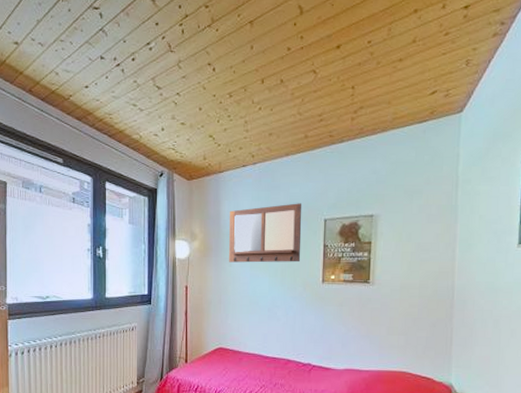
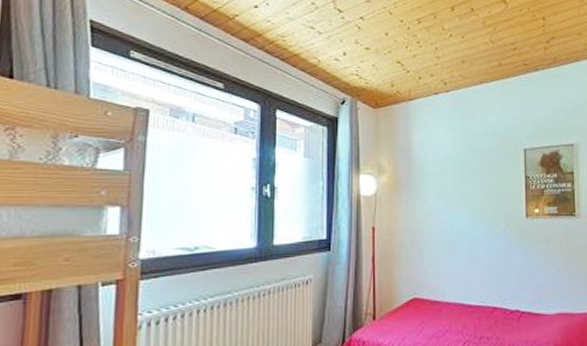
writing board: present [229,203,302,263] -> none [421,132,502,198]

